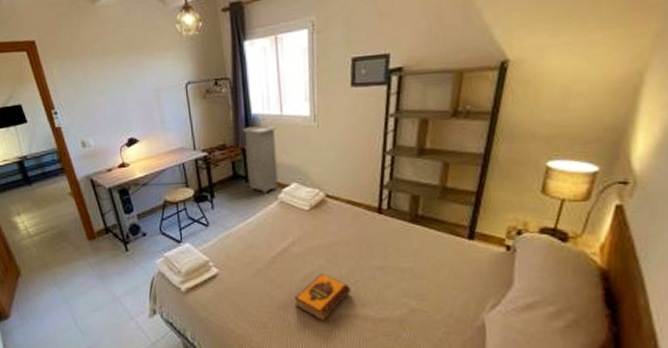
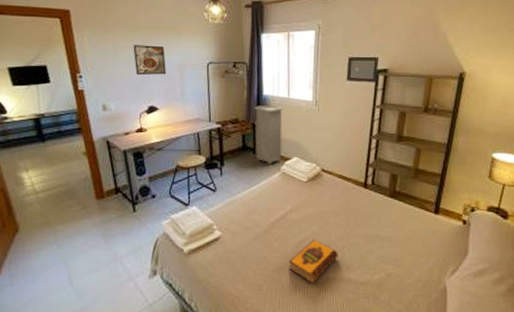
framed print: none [104,69,143,106] -> present [133,45,167,76]

